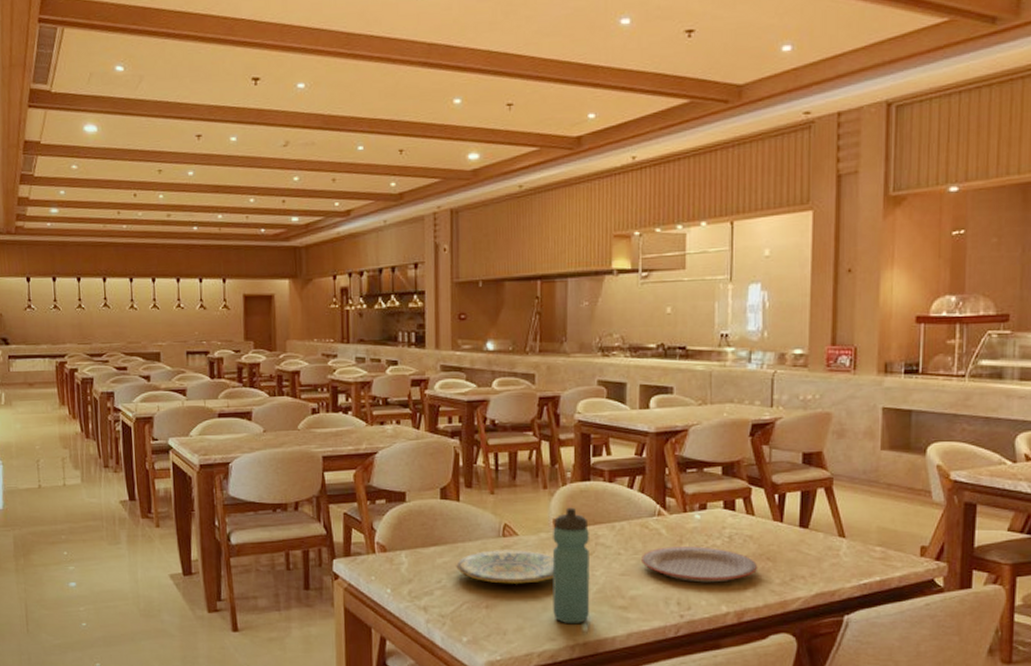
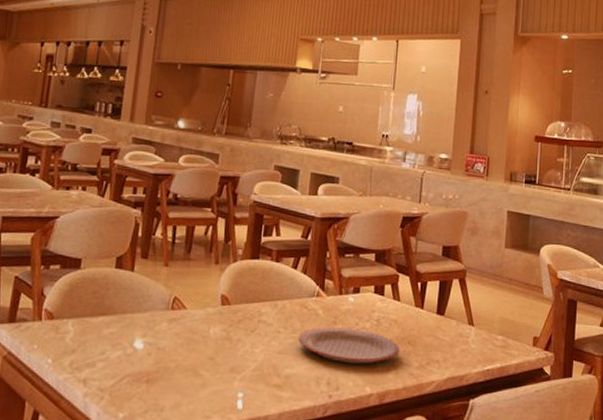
plate: present [456,550,554,584] -> none [122,322,218,359]
water bottle: present [552,507,590,624] -> none [211,284,254,402]

